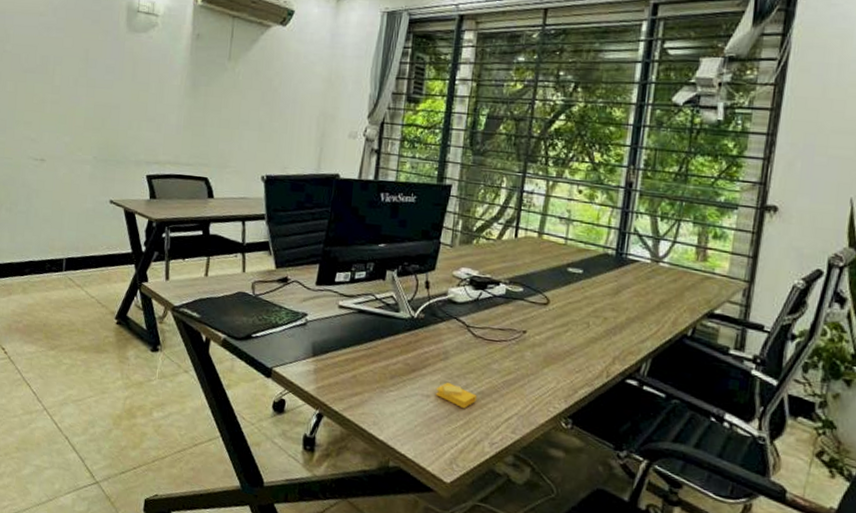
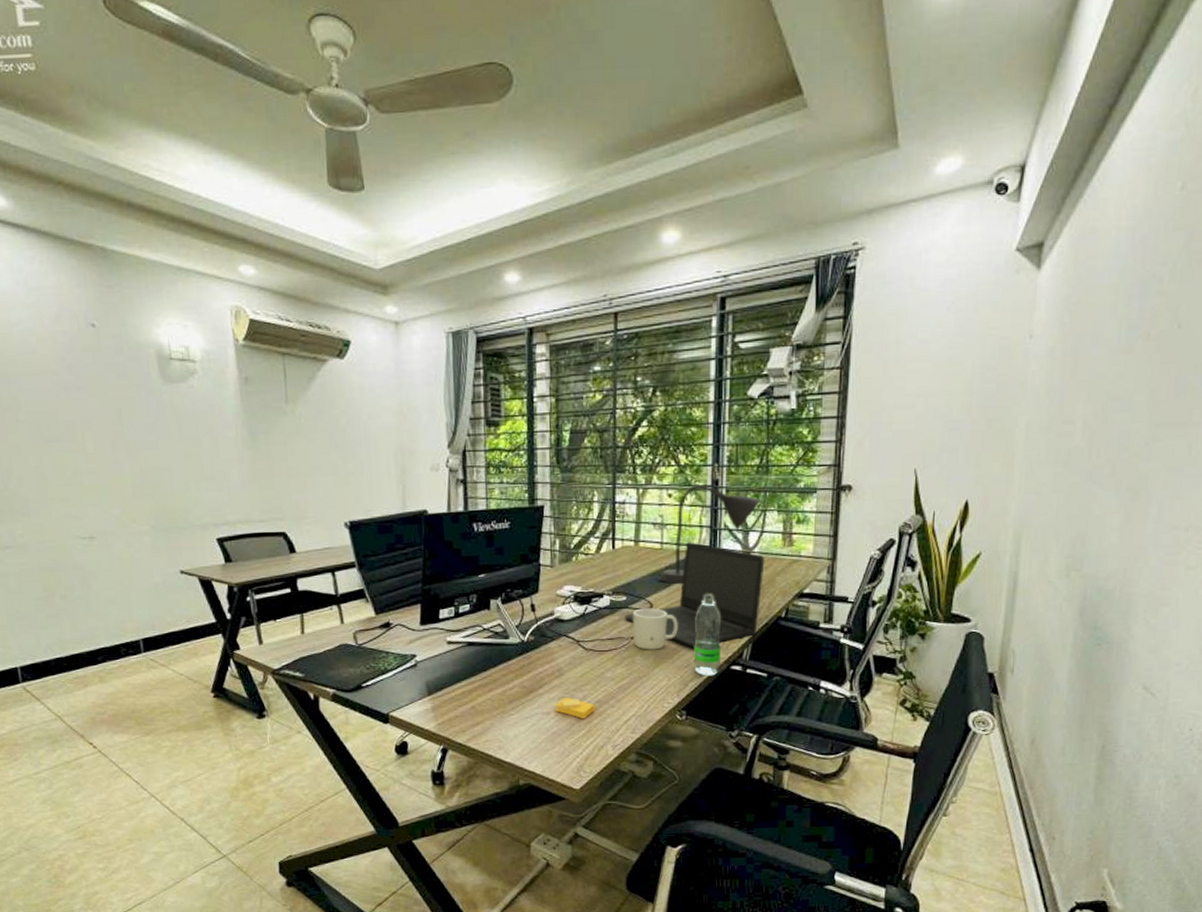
laptop: none [519,241,675,353] -> present [625,542,765,648]
mug: none [525,302,574,349] -> present [632,608,678,650]
desk lamp: none [557,184,677,285] -> present [657,484,761,585]
bottle: none [586,297,622,387] -> present [694,593,722,676]

